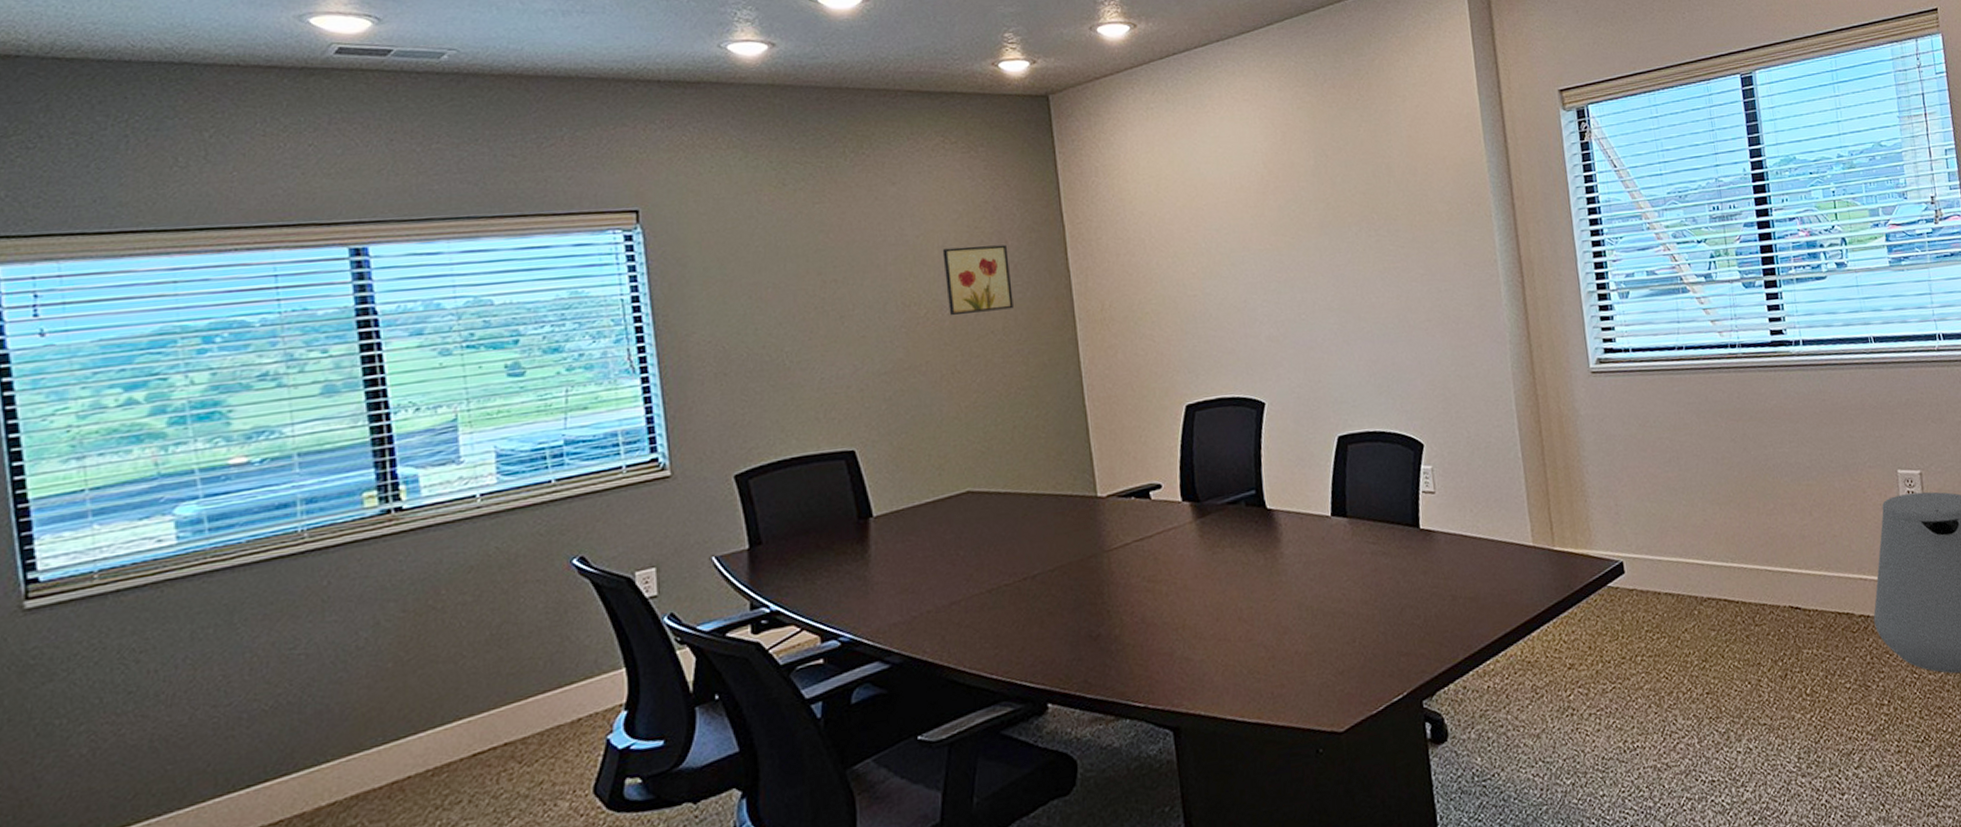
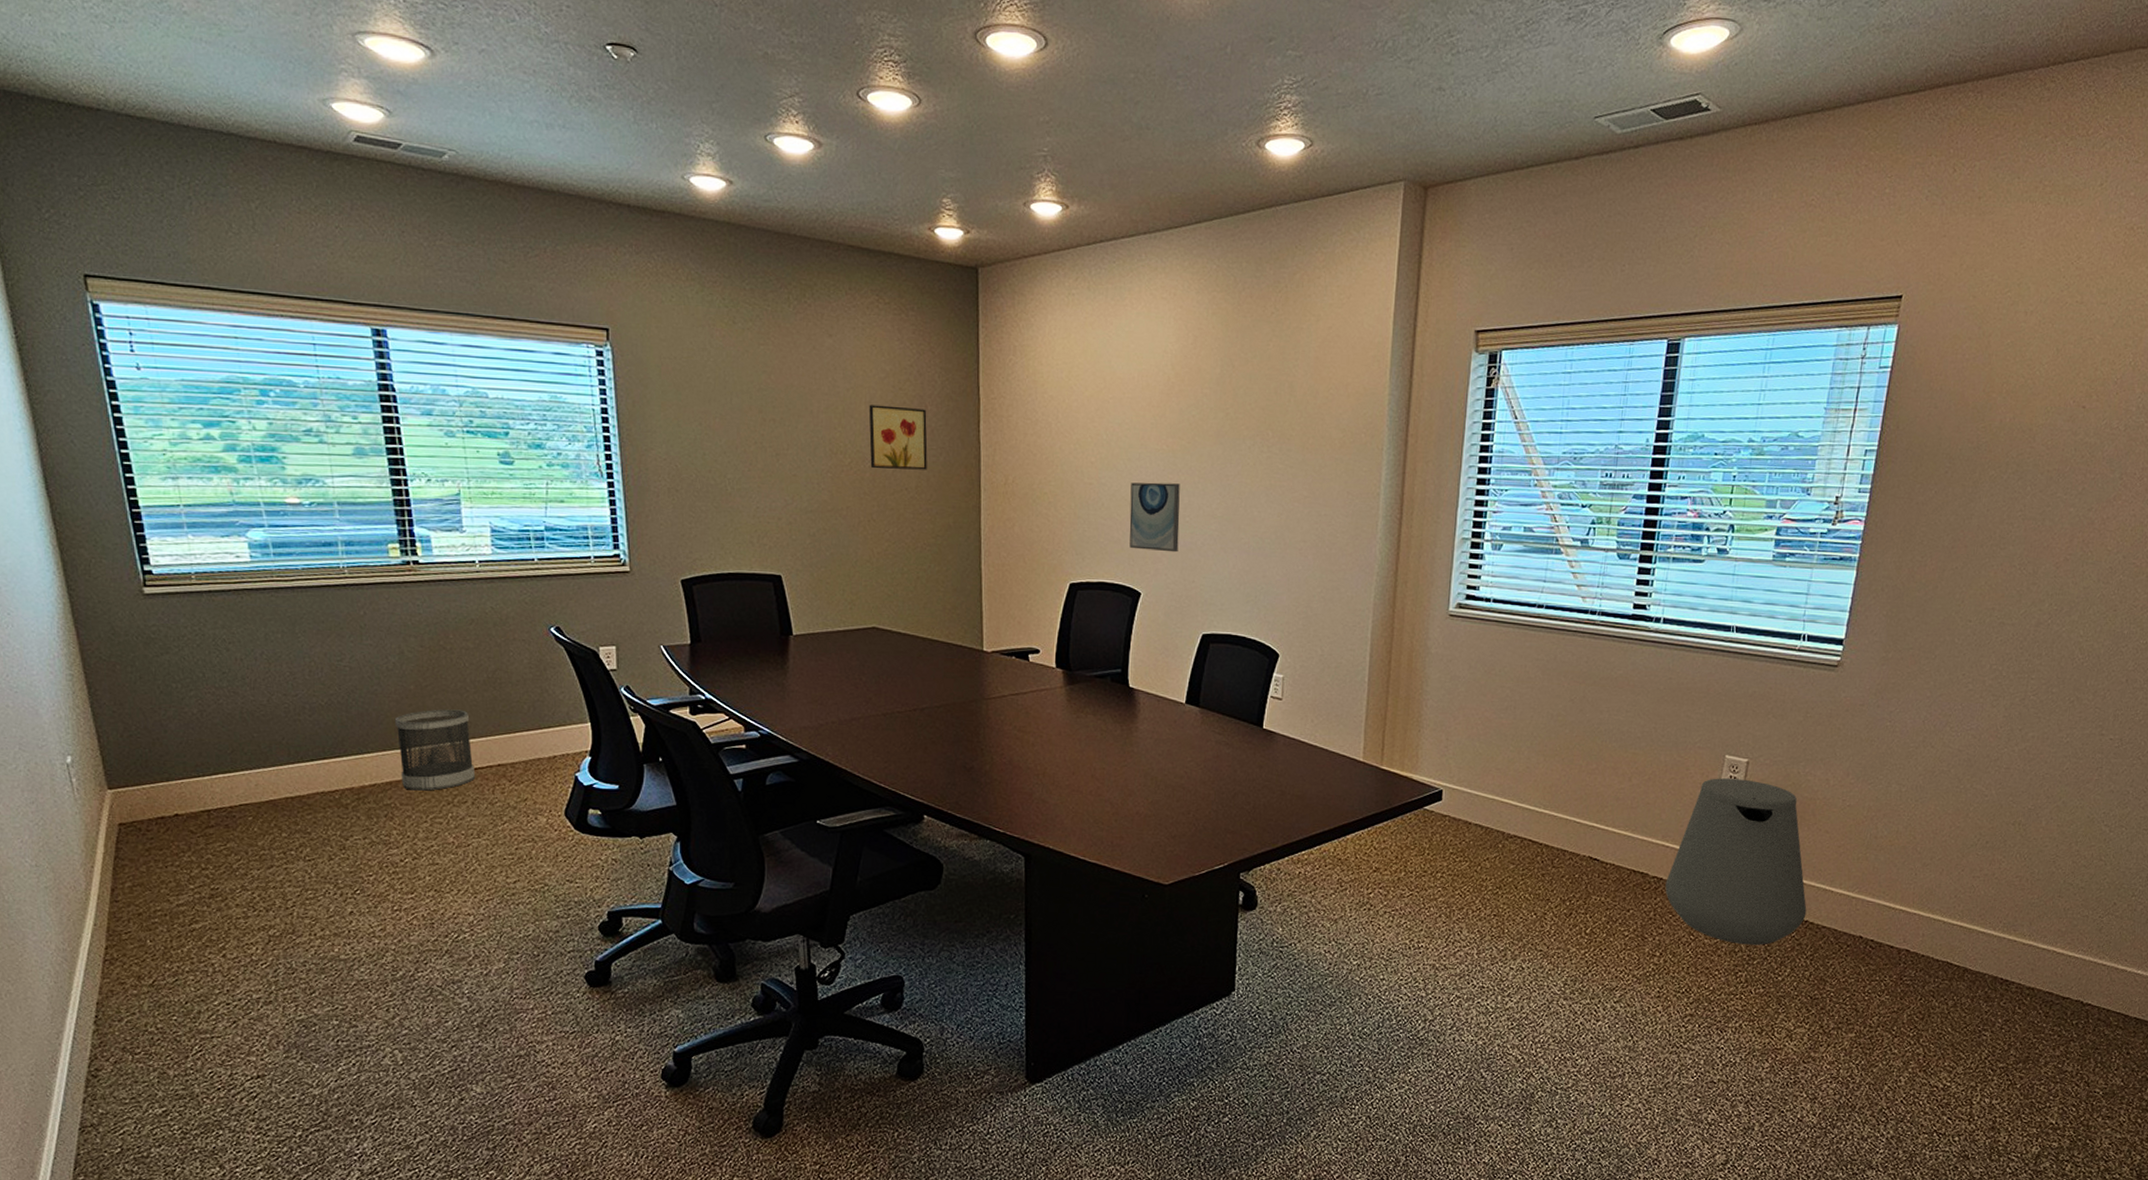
wastebasket: none [364,681,474,801] -> present [394,709,476,791]
wall art: none [1238,281,1299,357] -> present [1129,482,1180,553]

